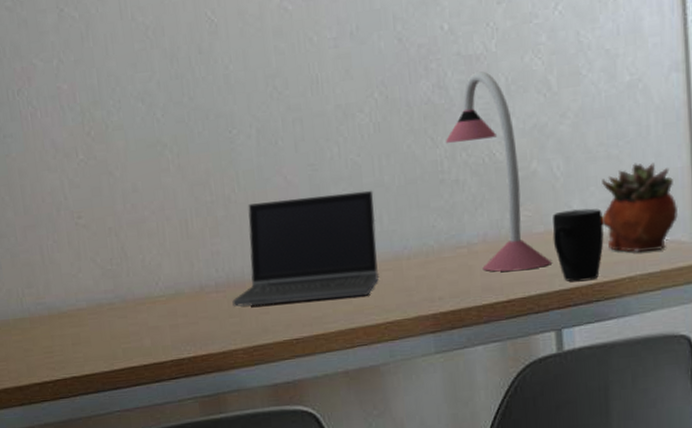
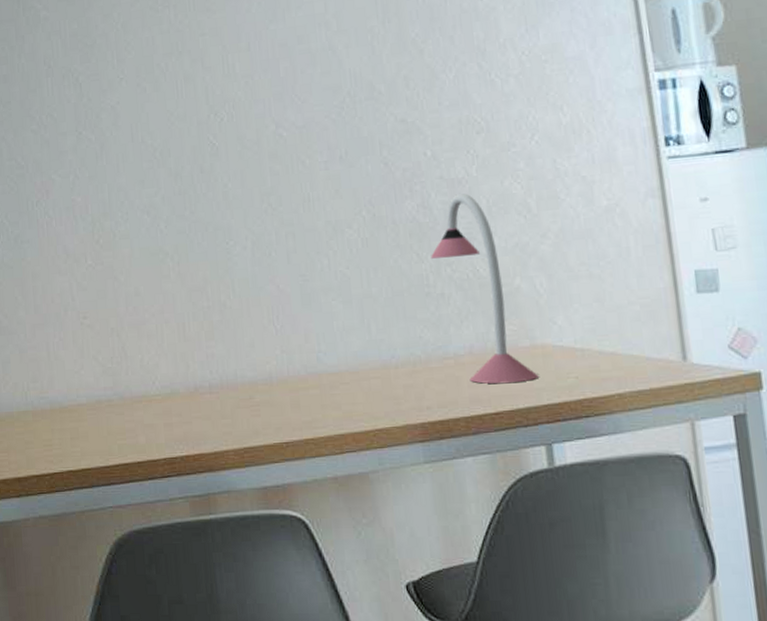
laptop computer: present [232,190,380,307] -> none [225,300,368,408]
mug: present [552,208,604,282] -> none [538,324,591,397]
succulent planter: present [601,162,679,252] -> none [585,282,664,369]

